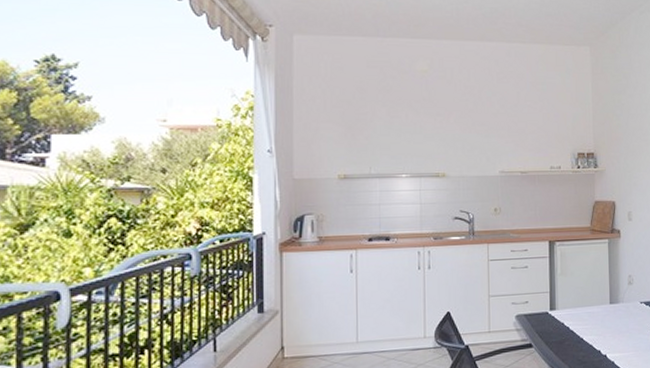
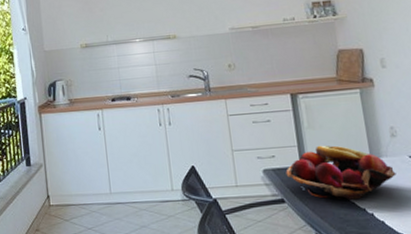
fruit basket: none [536,291,629,343] -> present [285,145,397,200]

